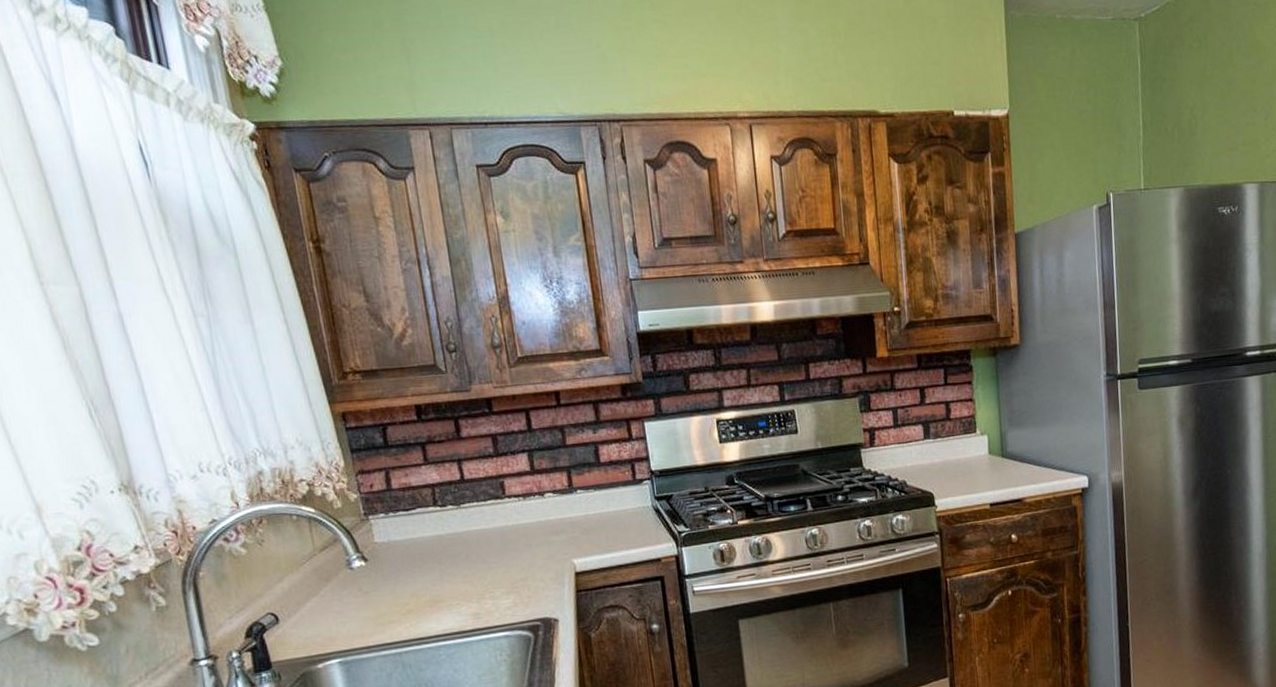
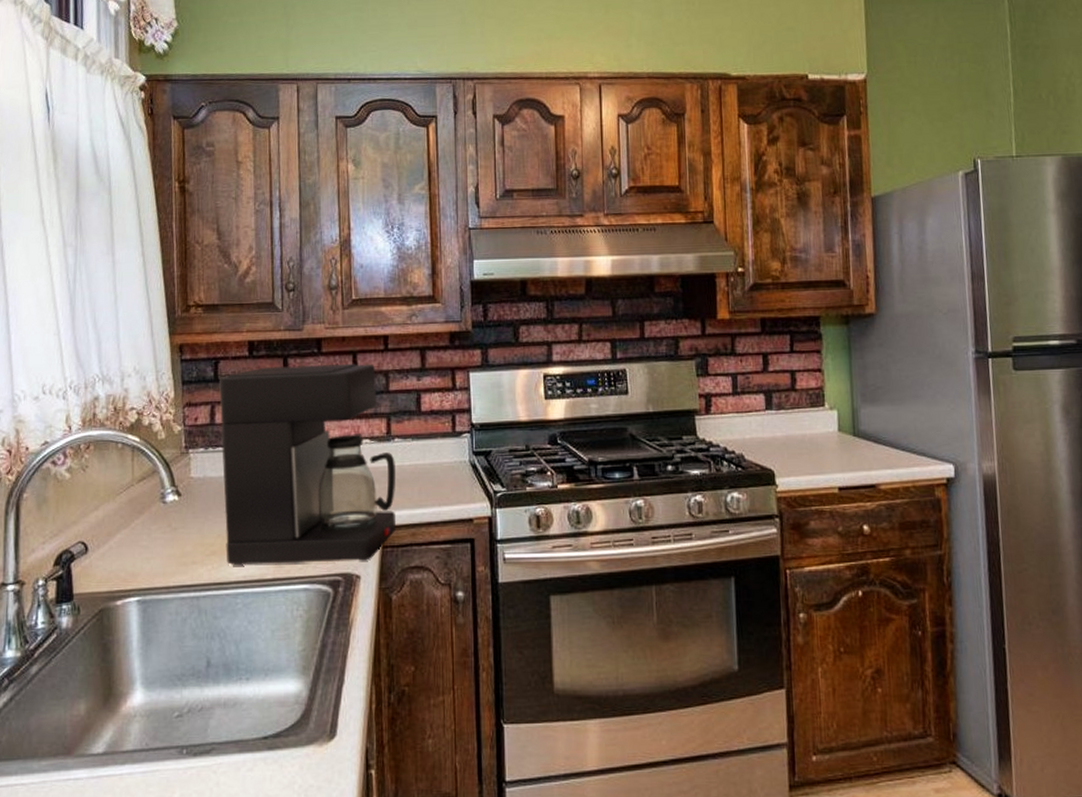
coffee maker: none [390,420,589,621] -> present [219,363,397,565]

